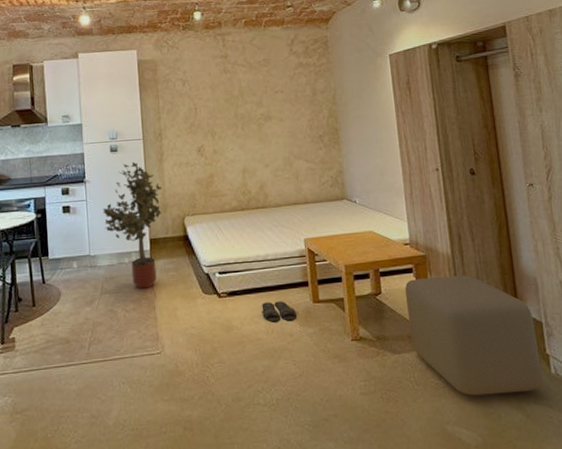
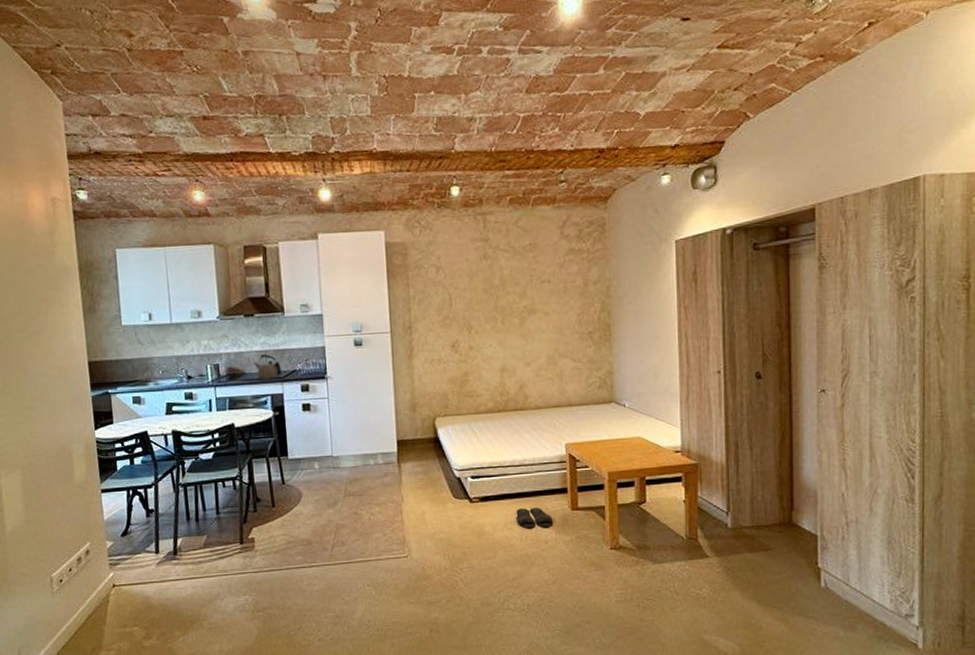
kettle: none [19,161,44,186] -> present [254,354,281,381]
potted tree: present [102,161,162,289] -> none [346,357,412,492]
pouf: present [404,275,543,396] -> none [671,485,811,607]

